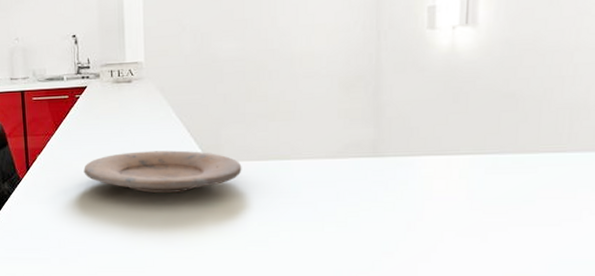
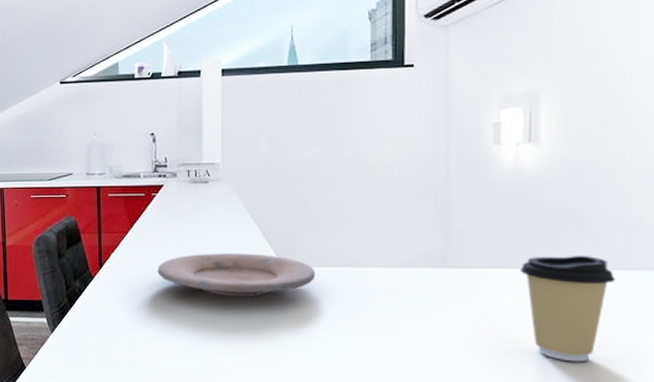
coffee cup: none [453,138,556,246] -> present [519,255,615,362]

